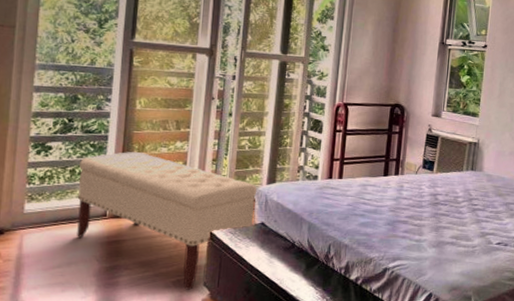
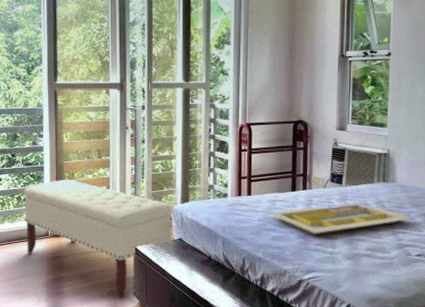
serving tray: none [359,192,496,222] -> present [268,204,413,235]

